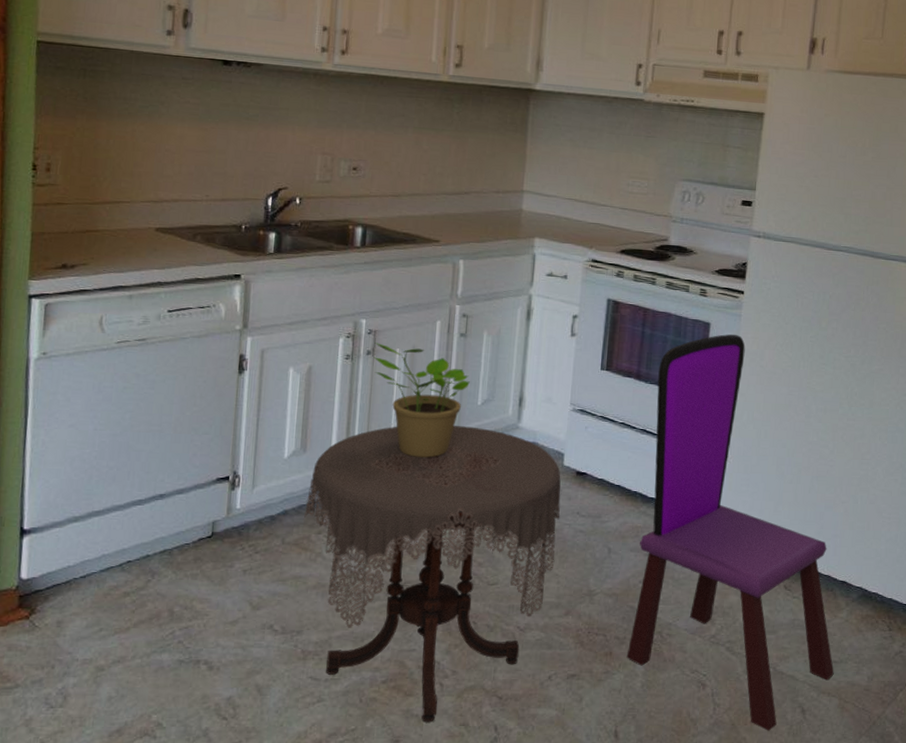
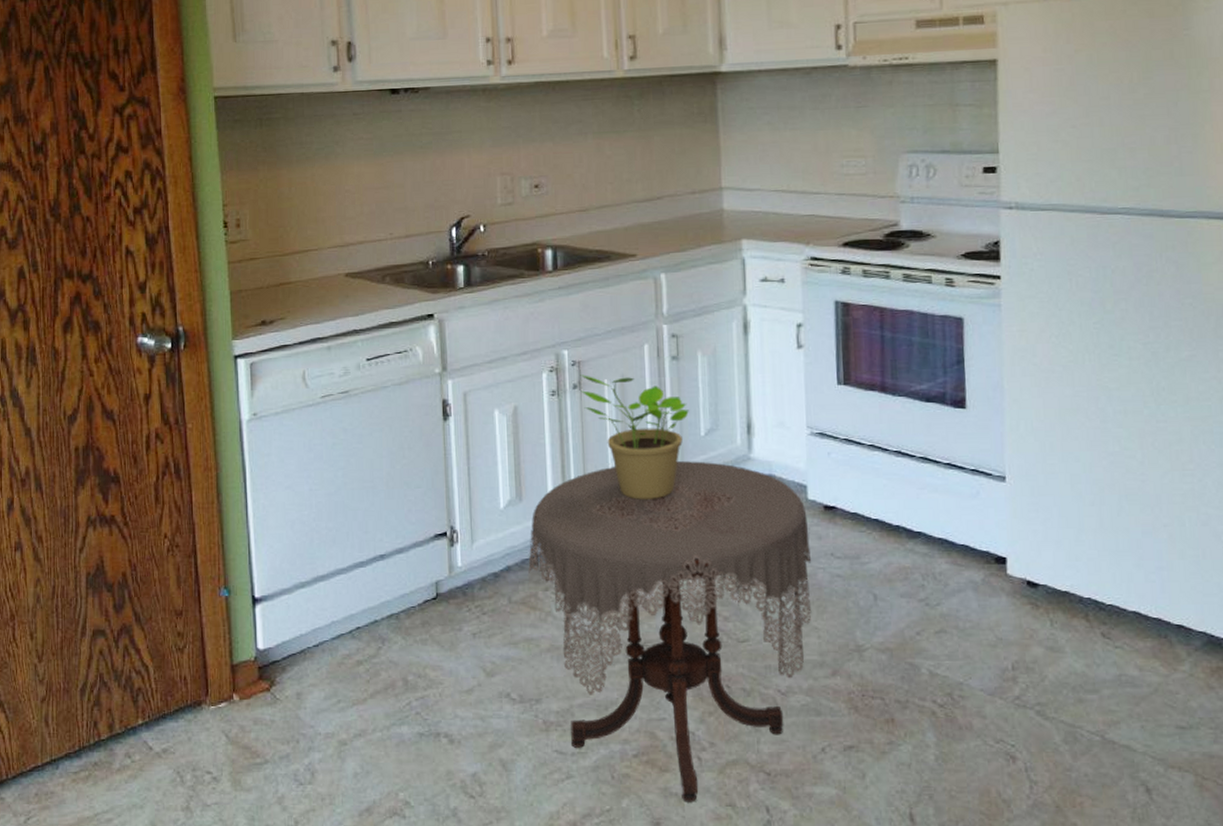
dining chair: present [626,334,834,731] -> none [907,329,1183,815]

